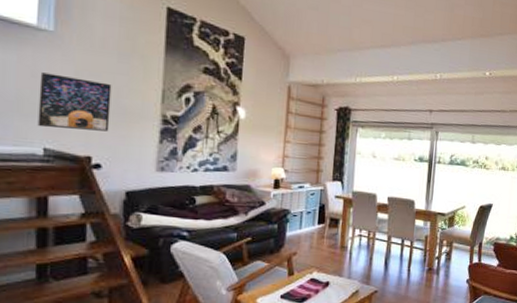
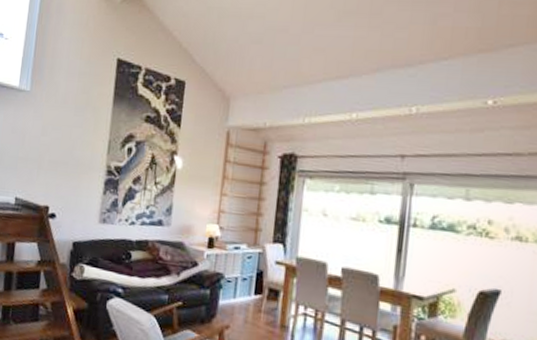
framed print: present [37,72,112,132] -> none [13,129,69,182]

